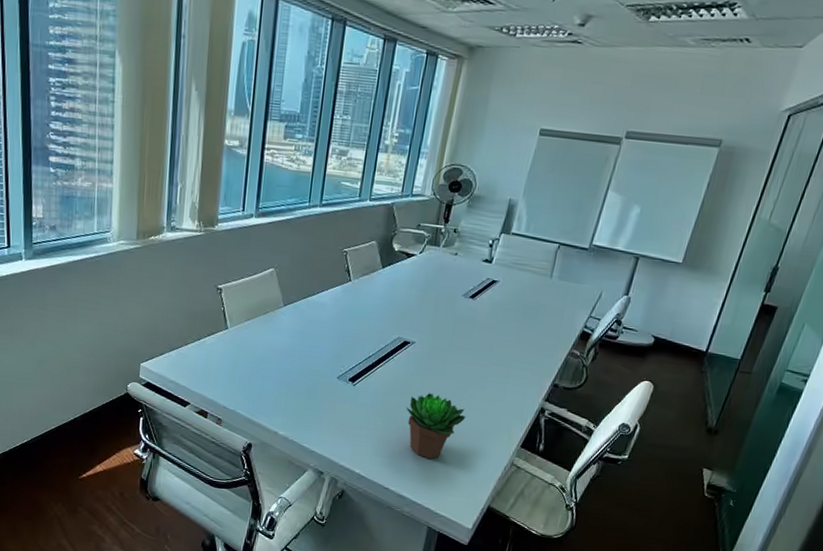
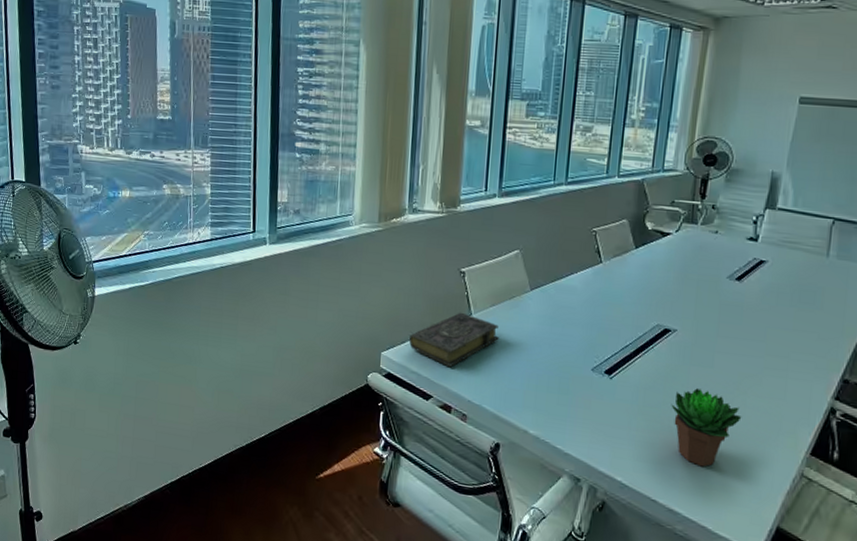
book: none [168,326,253,376] -> present [409,312,499,367]

